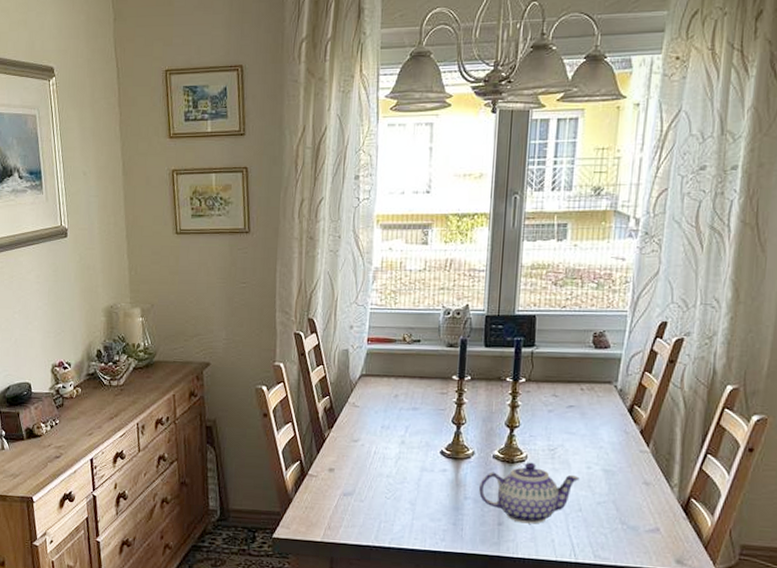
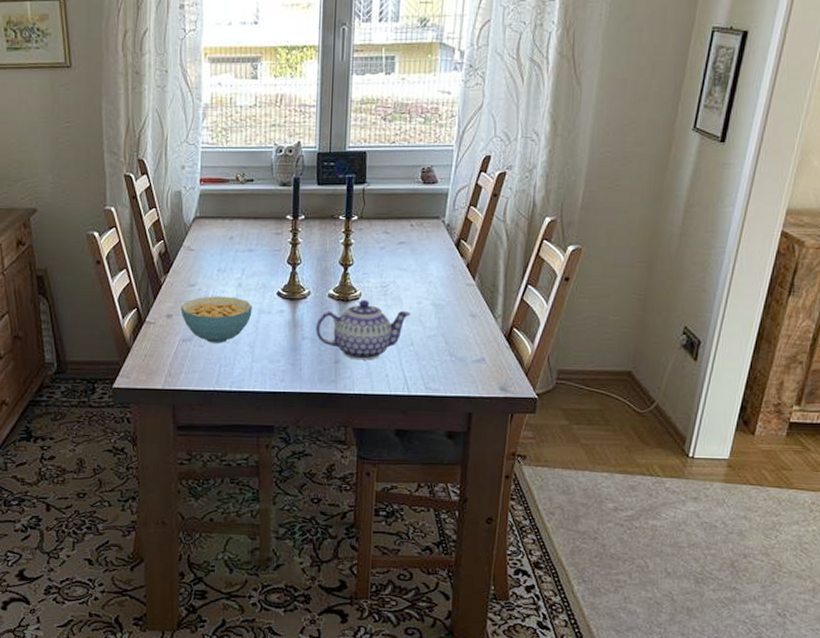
cereal bowl: none [343,452,415,499] -> present [180,296,252,343]

